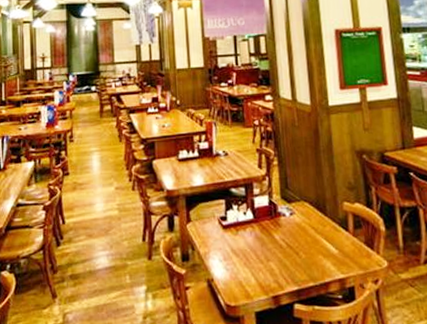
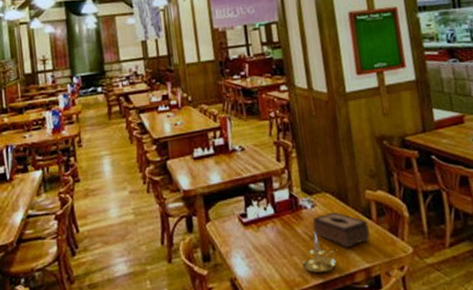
candle holder: none [278,239,312,281] -> present [302,232,337,274]
tissue box: none [290,221,346,257] -> present [312,211,370,247]

